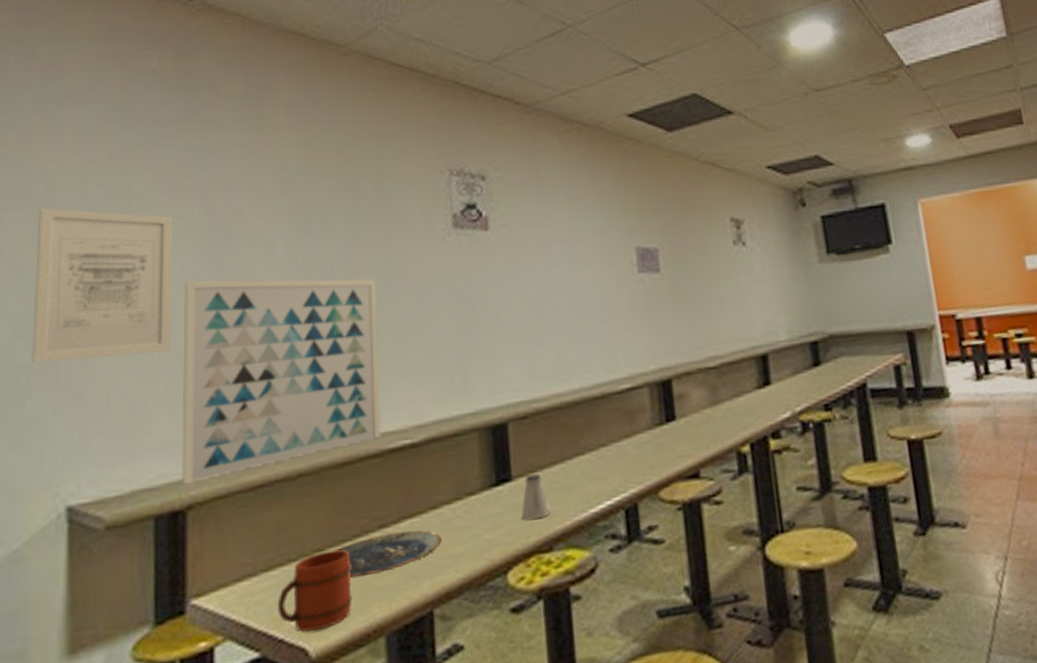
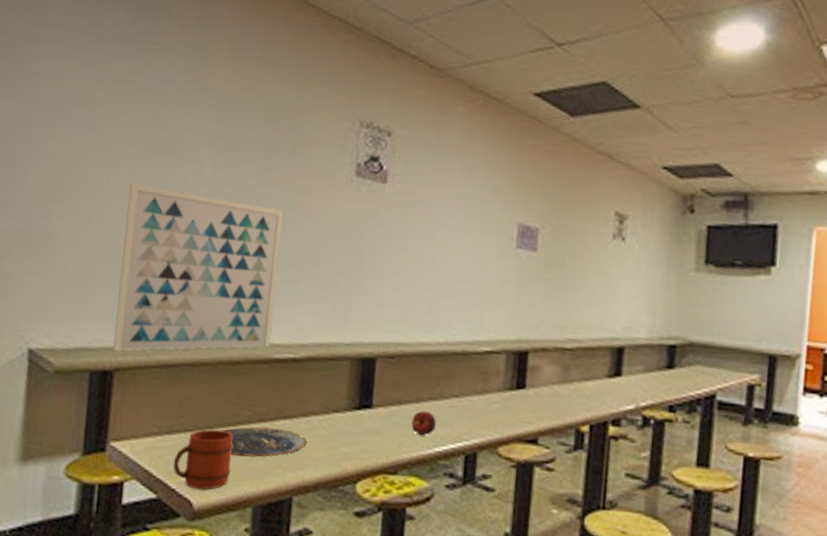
wall art: present [32,208,173,363] -> none [12,101,126,240]
saltshaker: present [521,474,550,521] -> none [376,407,400,446]
apple: none [559,469,587,500] -> present [411,410,436,436]

